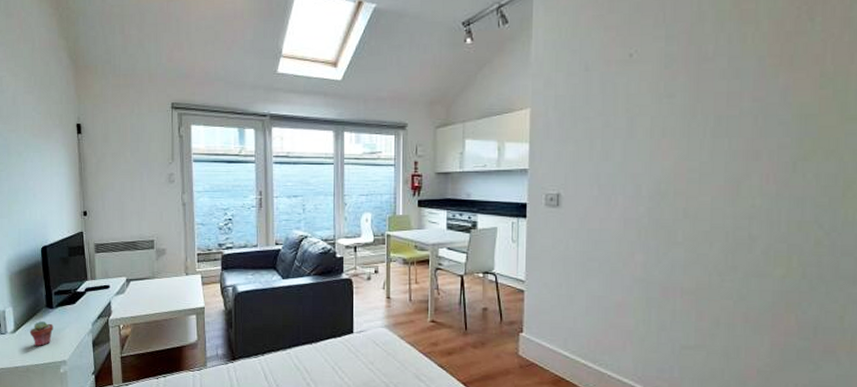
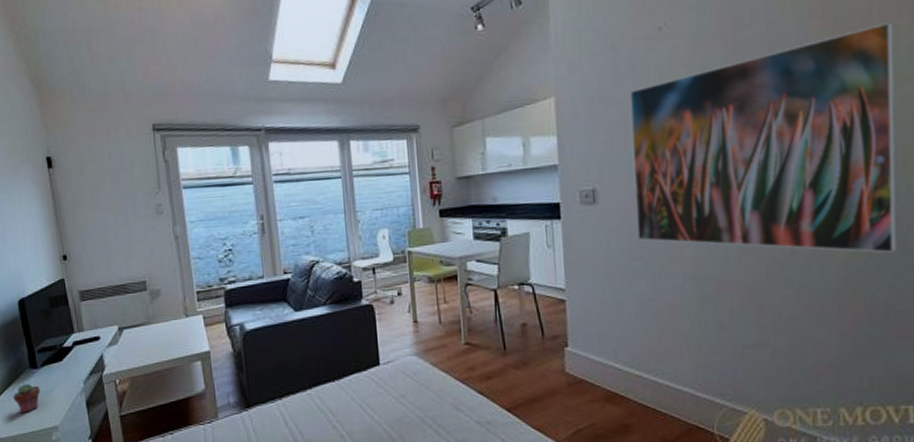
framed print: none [594,65,844,275] -> present [630,21,897,254]

